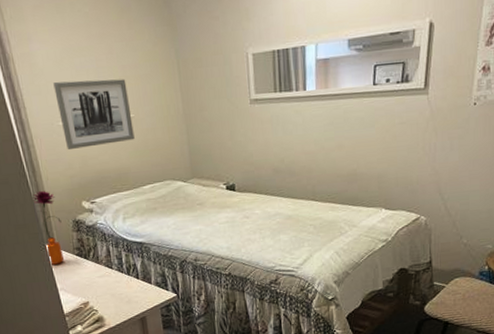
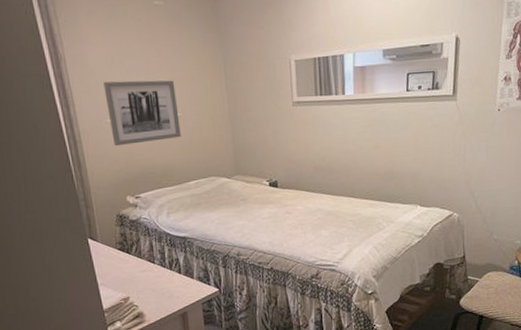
flower: present [32,190,64,265] -> none [76,185,106,259]

